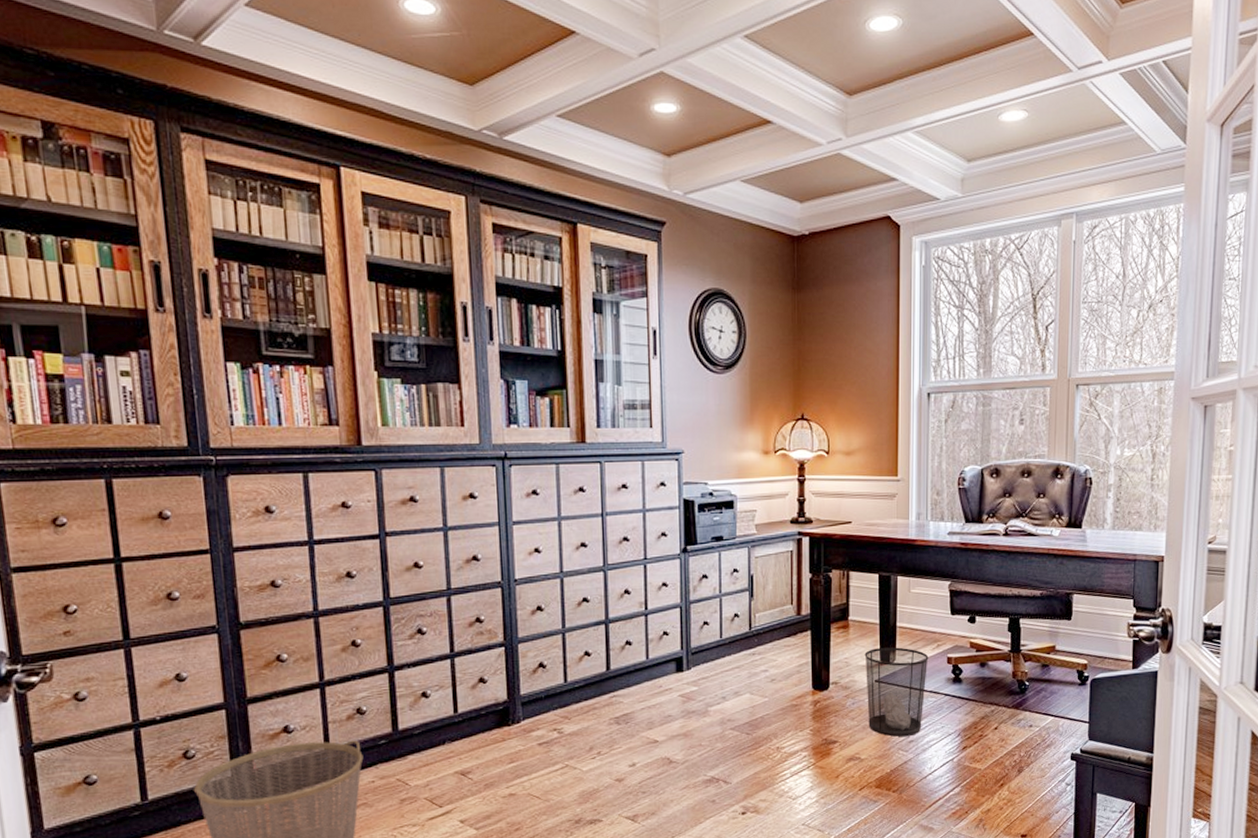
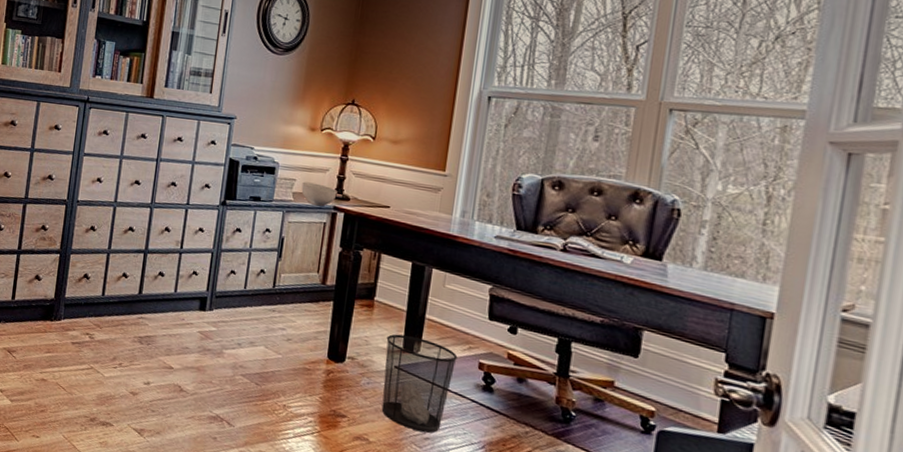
bowl: none [763,510,800,535] -> present [301,181,338,207]

